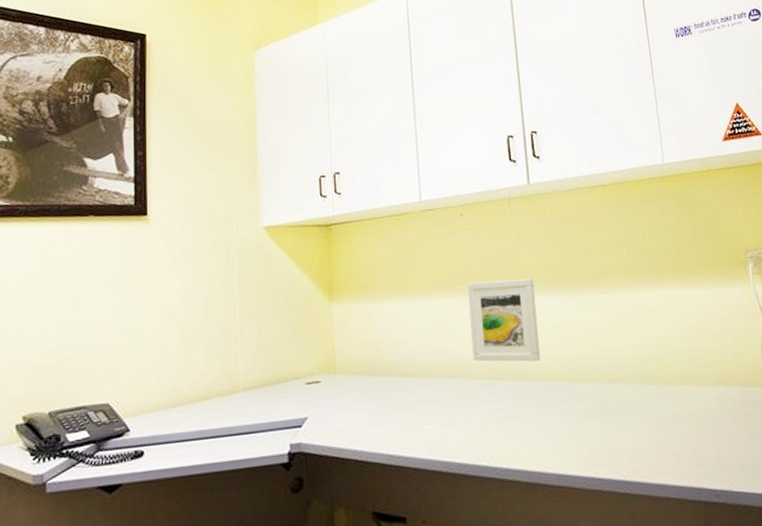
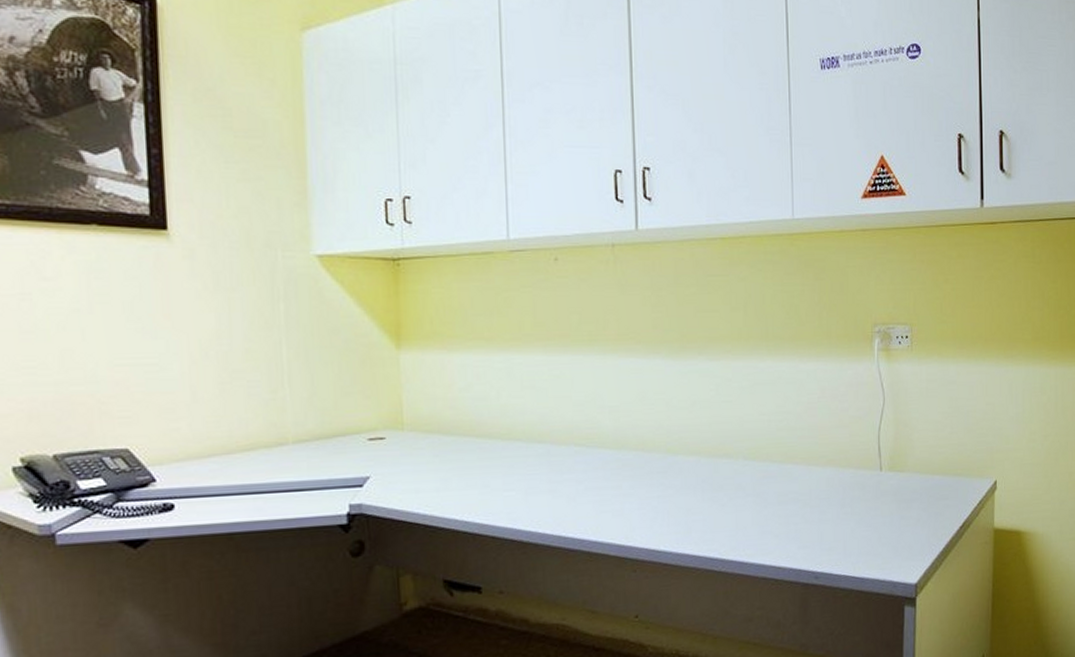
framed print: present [467,278,541,362] -> none [560,337,639,430]

